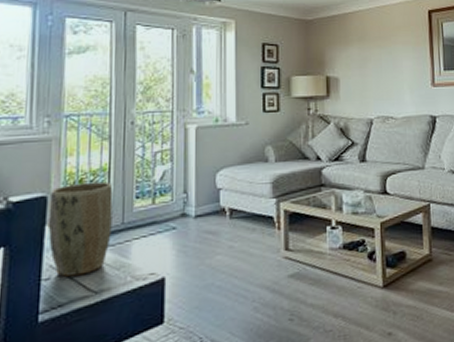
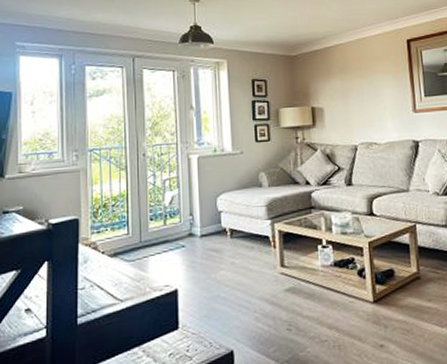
plant pot: present [48,181,113,277] -> none [82,206,132,287]

